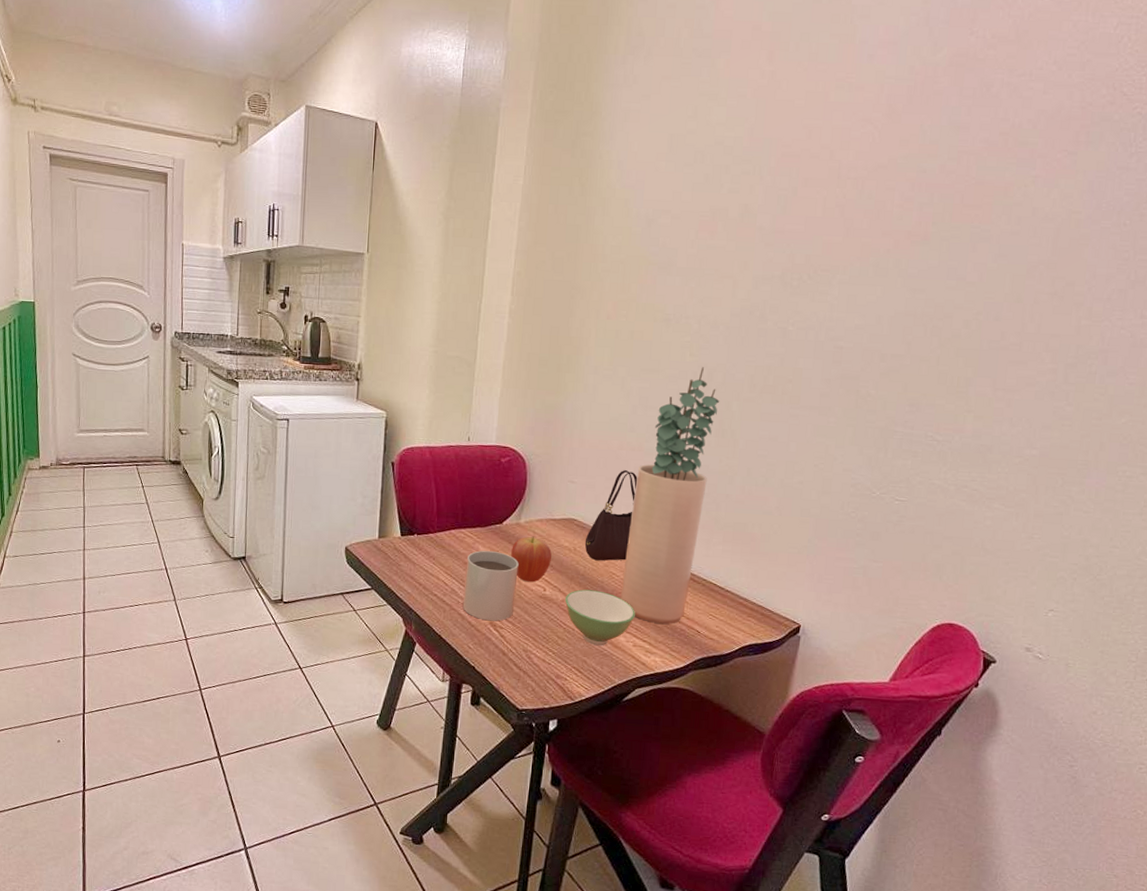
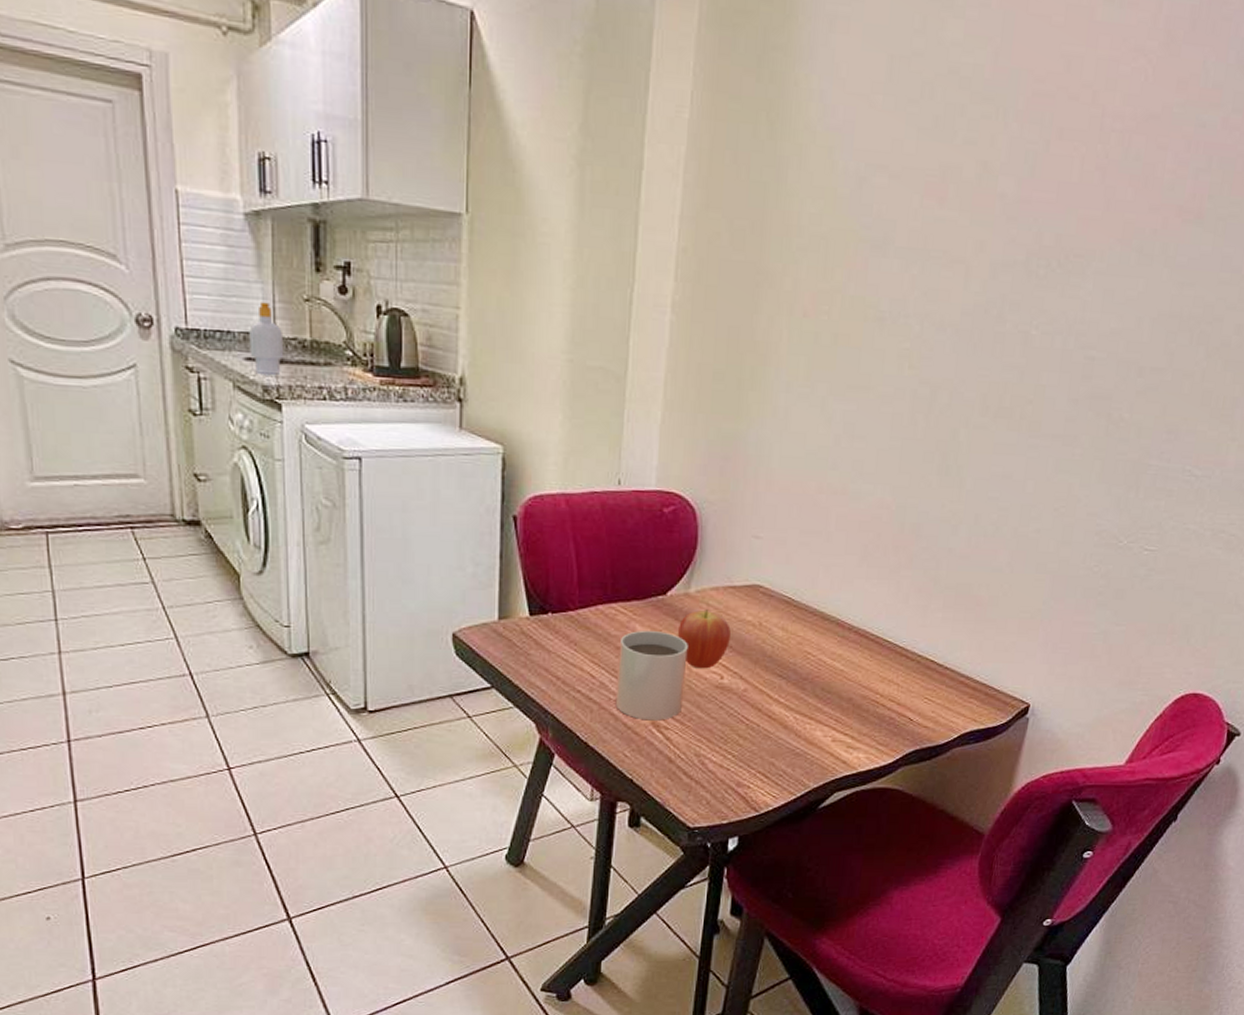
soap bottle: none [220,314,243,363] -> present [249,302,284,375]
bowl: present [564,589,635,646] -> none [747,675,835,744]
handbag: present [584,470,638,561] -> none [772,520,841,638]
vase: present [620,367,720,624] -> none [817,383,945,712]

